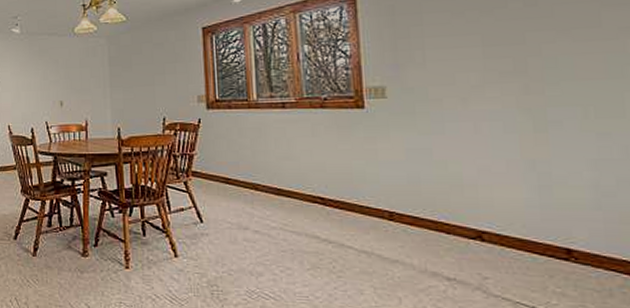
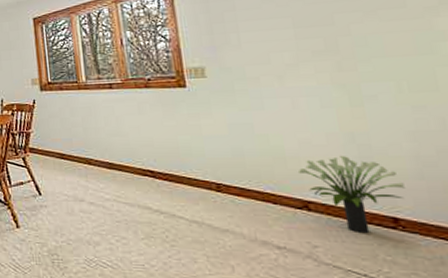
potted plant: none [474,183,581,265] -> present [297,155,405,234]

